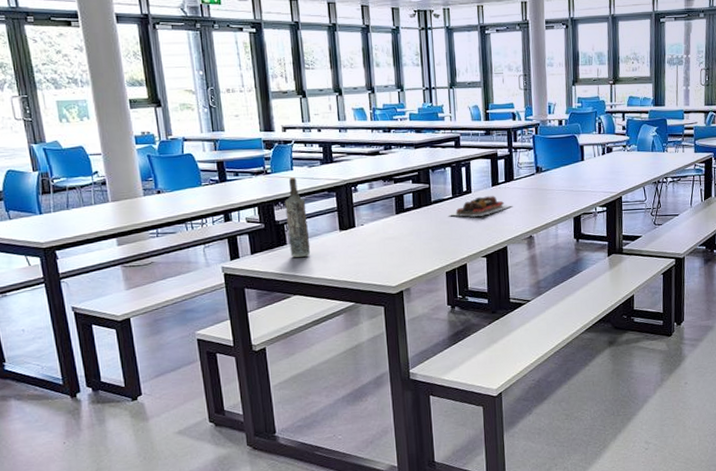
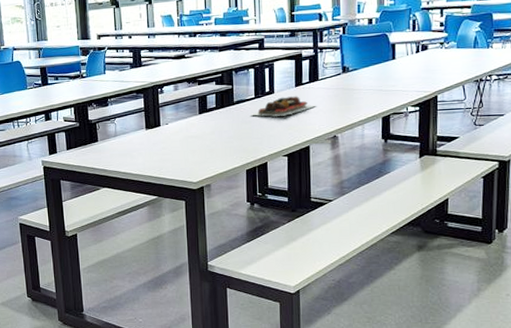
bottle: present [285,177,311,257] -> none [98,80,119,153]

